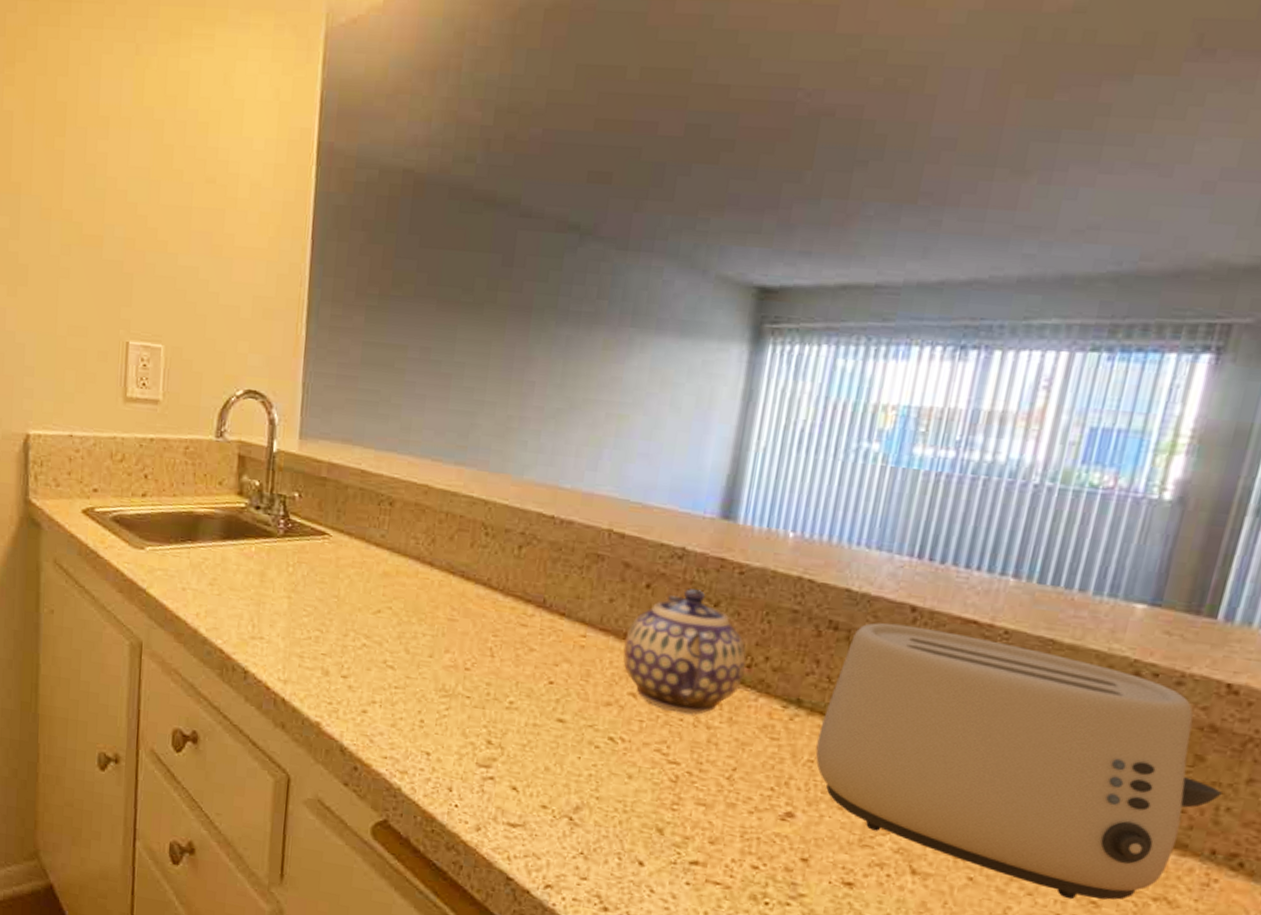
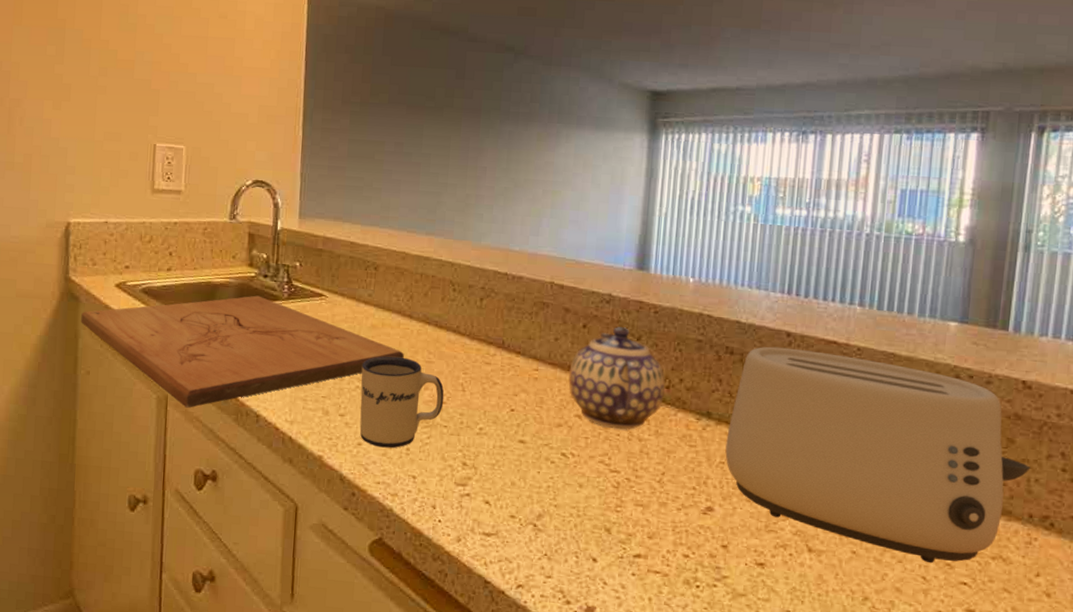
cutting board: none [43,530,422,659] -> present [81,295,404,408]
mug: none [365,610,469,719] -> present [359,356,444,449]

